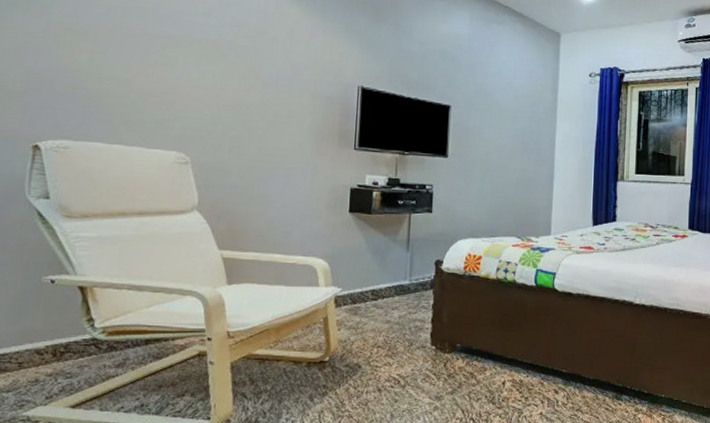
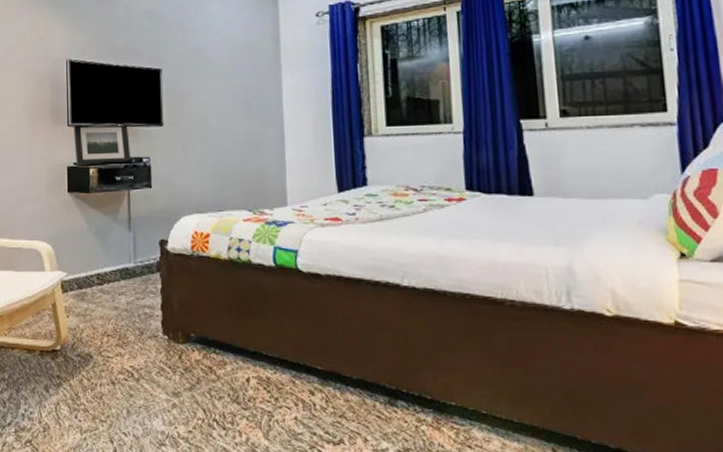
picture frame: none [359,148,415,191] -> present [73,123,132,166]

